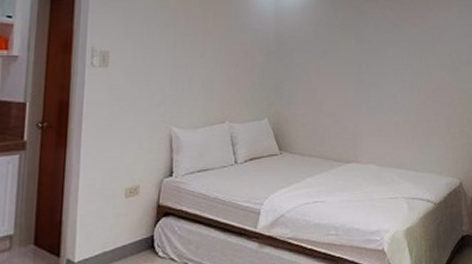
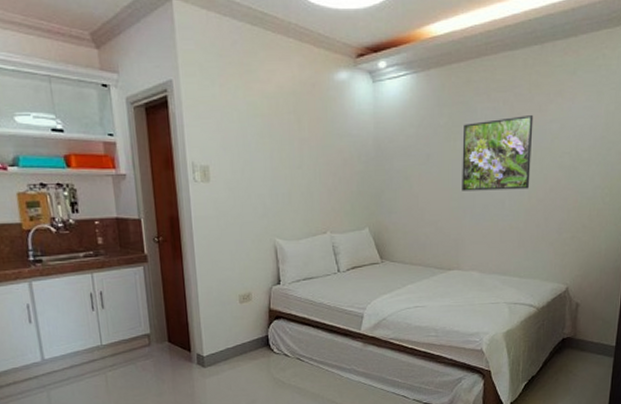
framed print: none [356,21,418,86] -> present [462,115,534,191]

